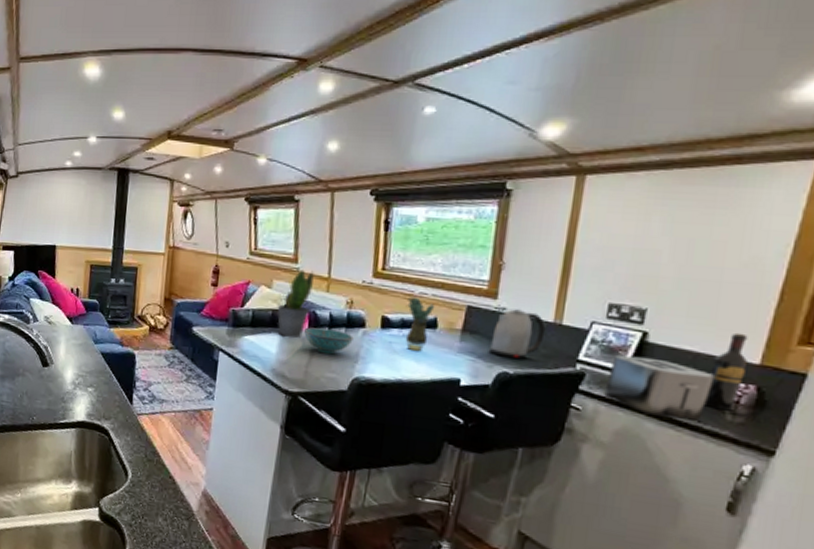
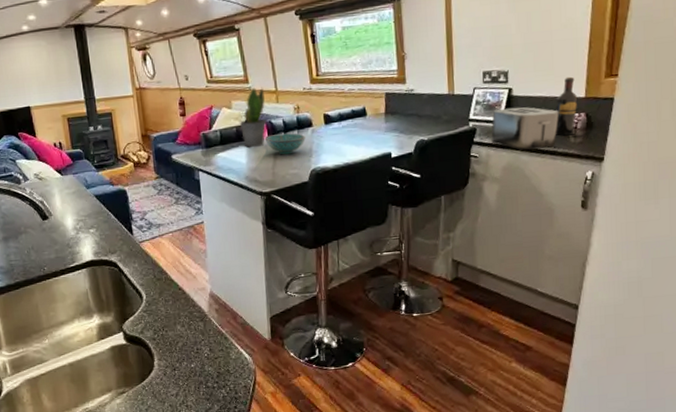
vase: present [405,295,435,352] -> none [340,92,362,138]
kettle: present [490,309,546,360] -> none [407,88,444,128]

